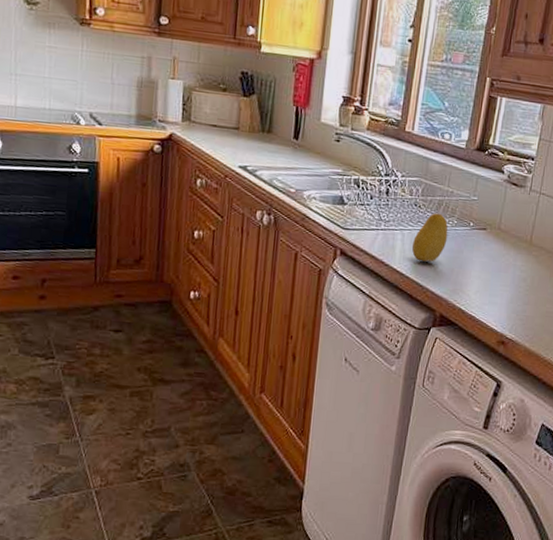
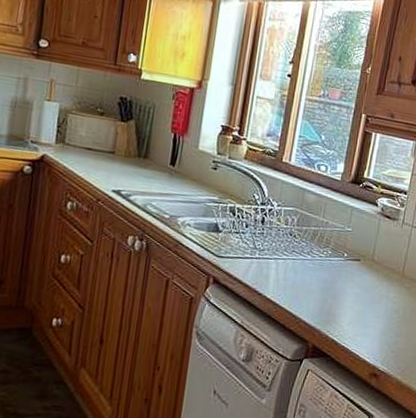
fruit: present [411,213,448,262] -> none [285,243,323,292]

